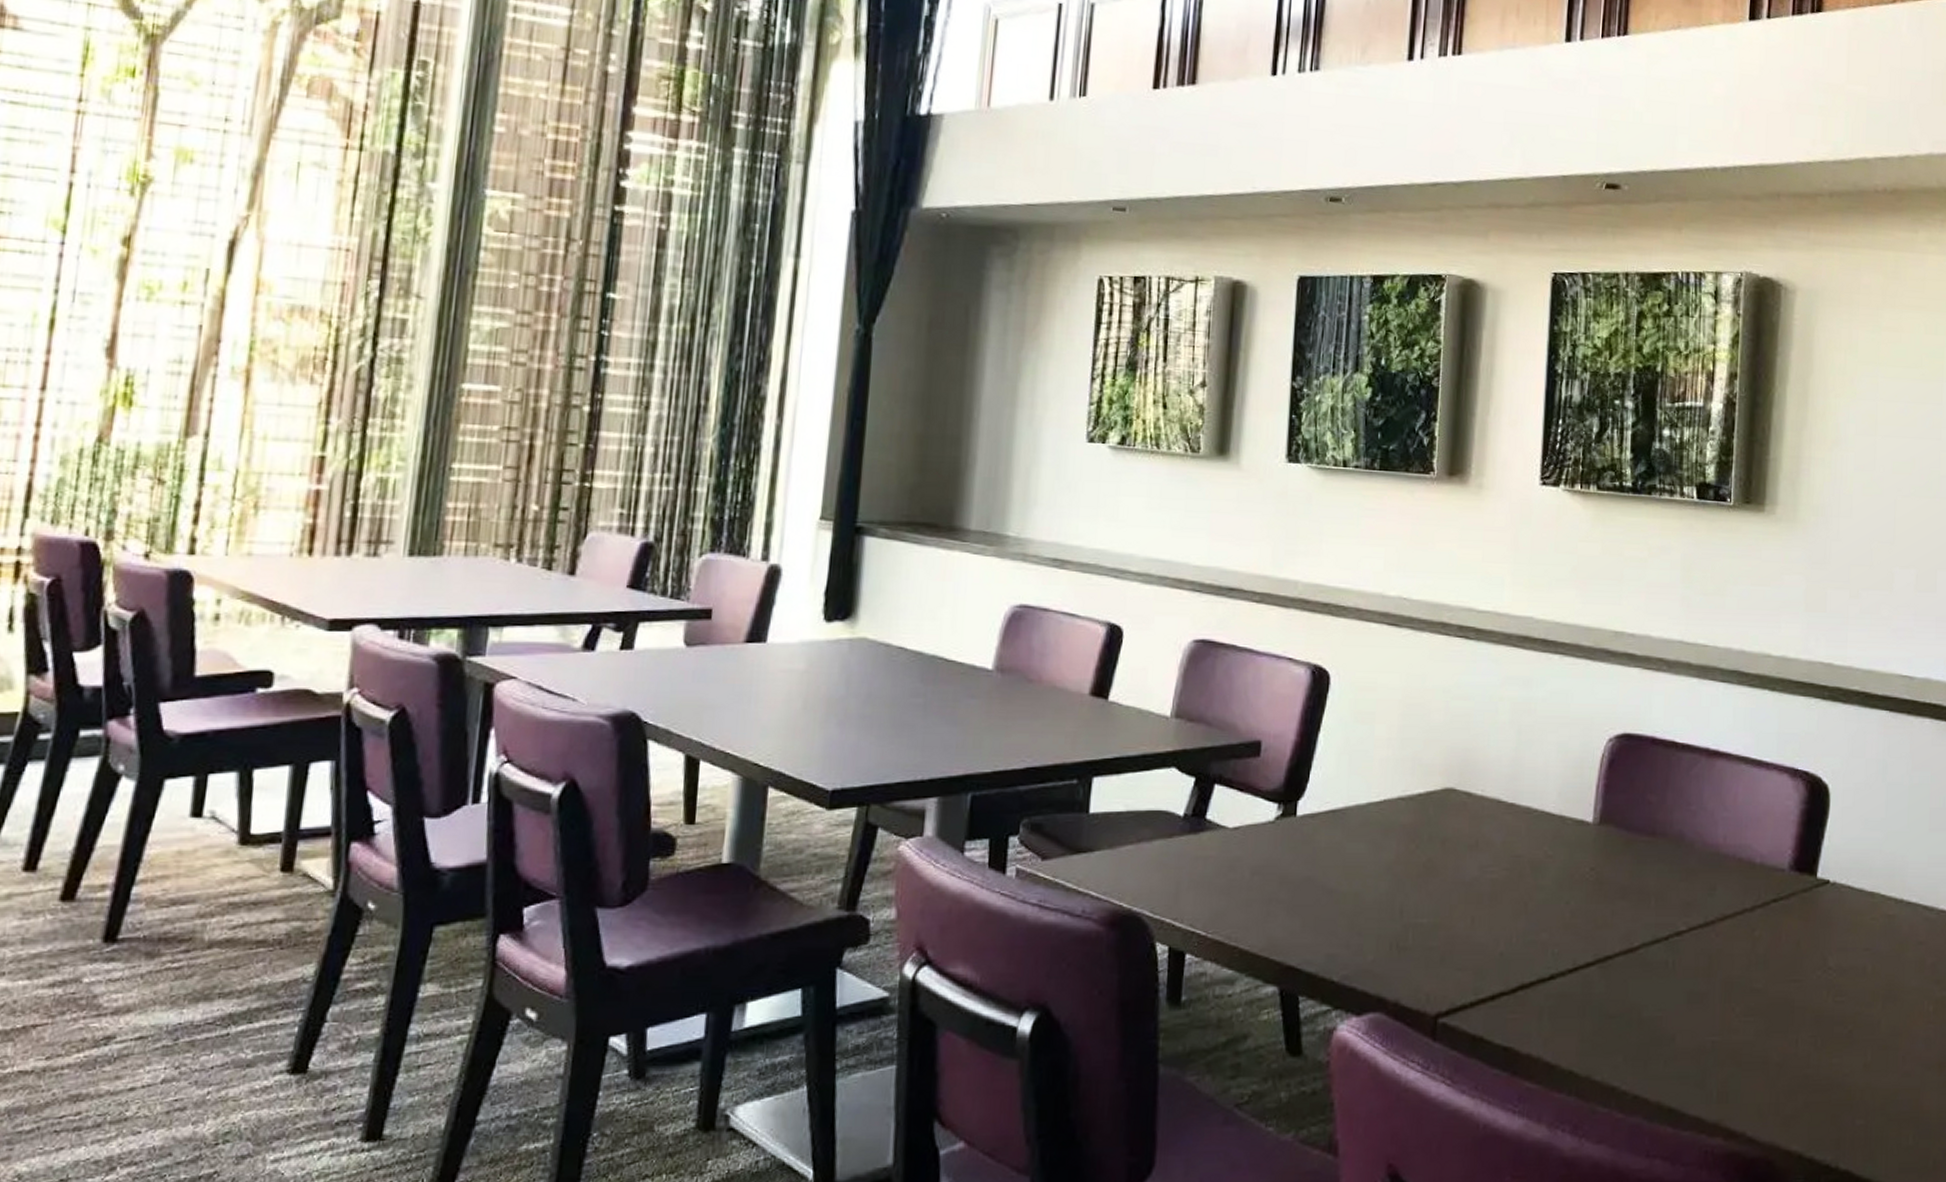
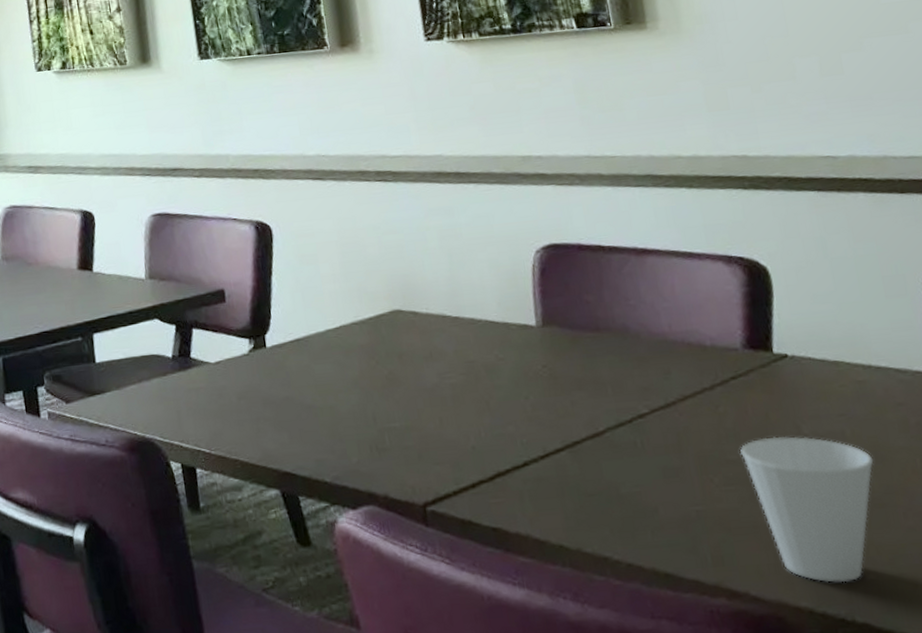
cup: none [1765,967,1887,1127] -> present [740,436,874,583]

